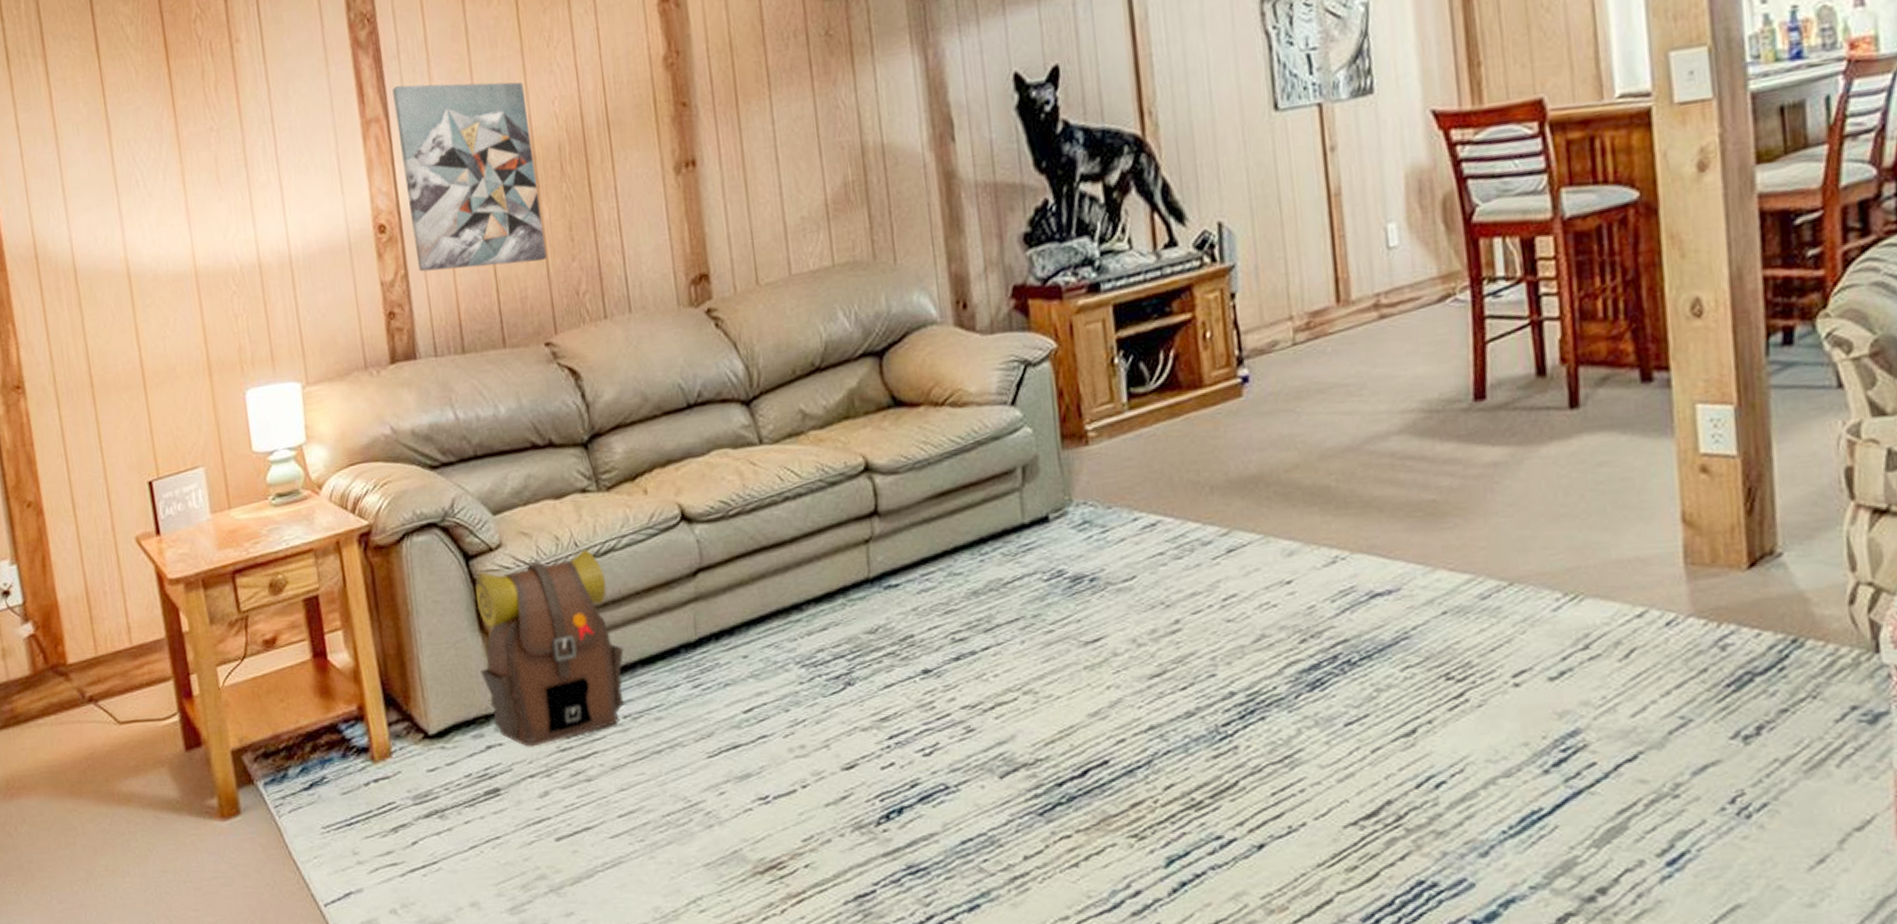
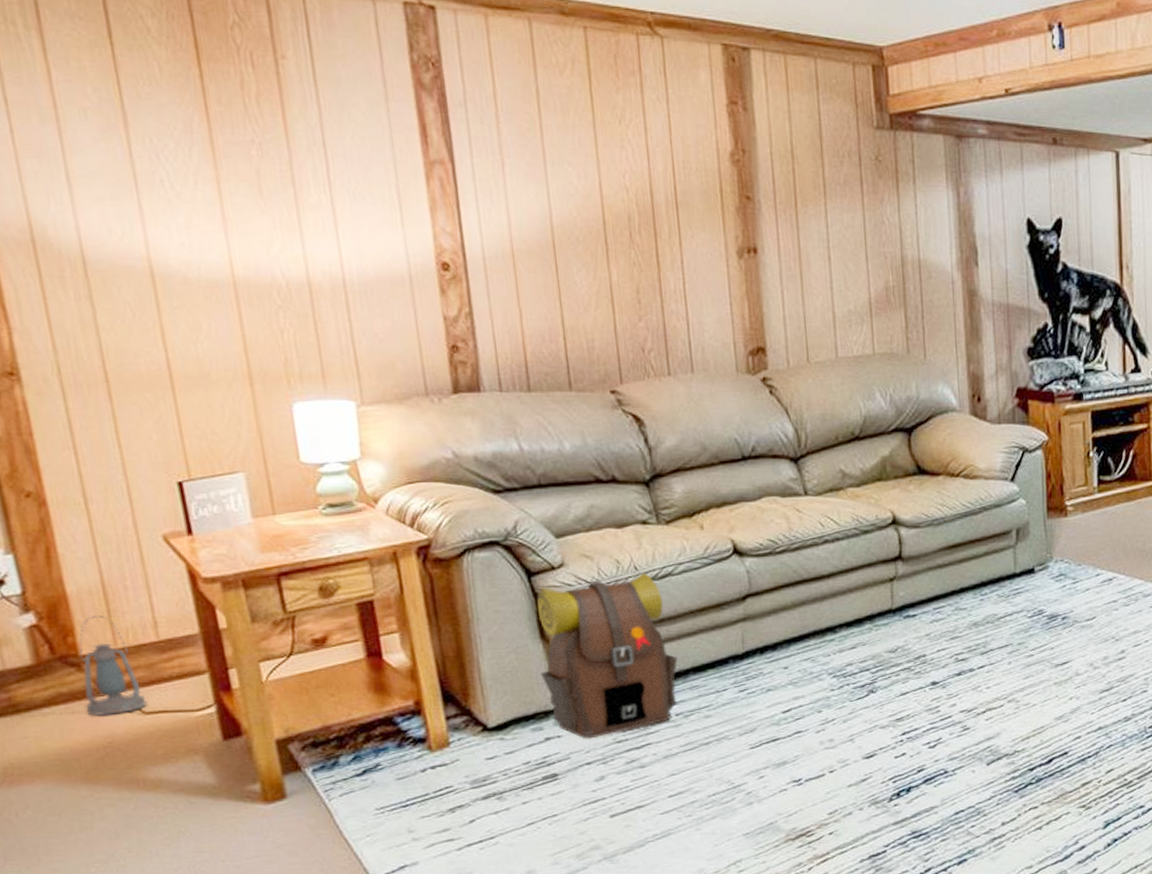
lantern: none [67,622,122,727] -> present [79,615,148,717]
wall art: present [392,82,547,272] -> none [458,134,614,318]

